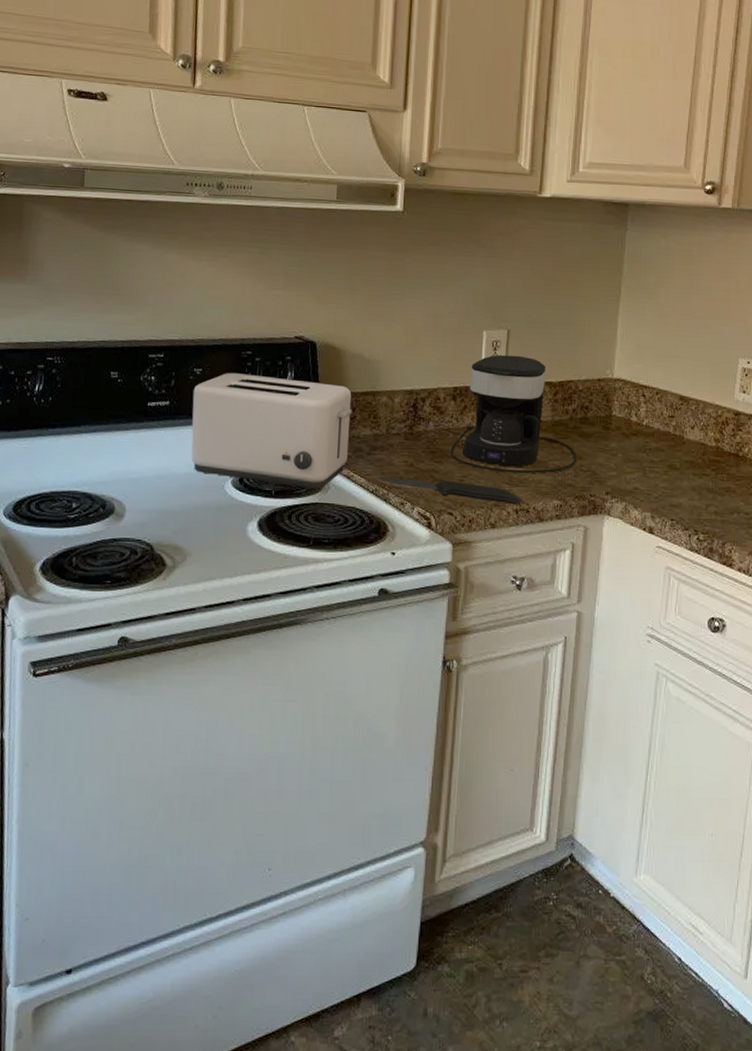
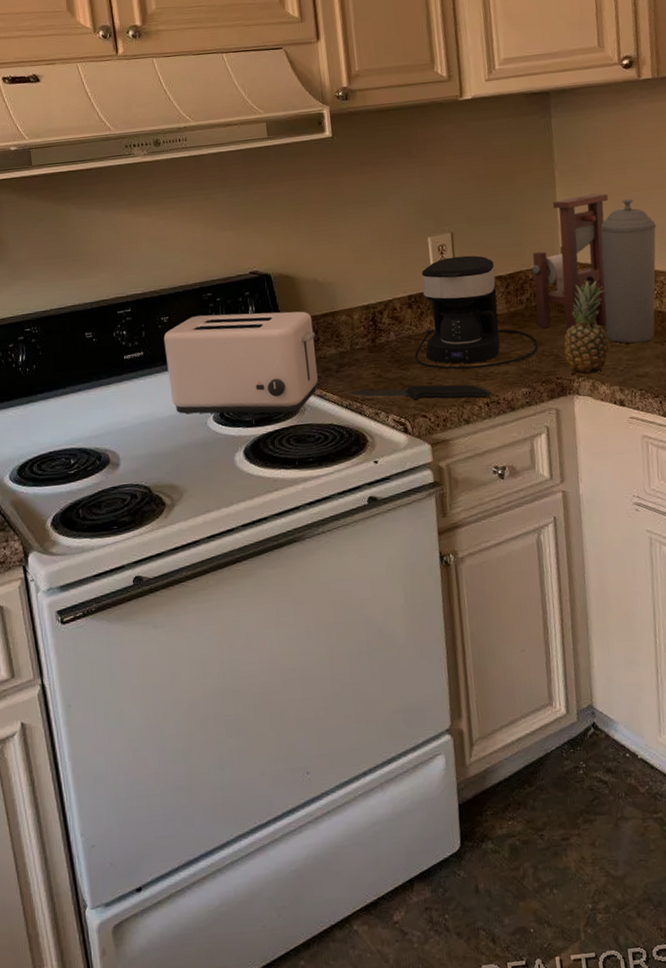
paper towel holder: none [579,314,670,449] -> present [532,193,609,331]
fruit: none [602,401,652,496] -> present [564,280,608,375]
canister: none [646,325,713,473] -> present [599,199,657,344]

